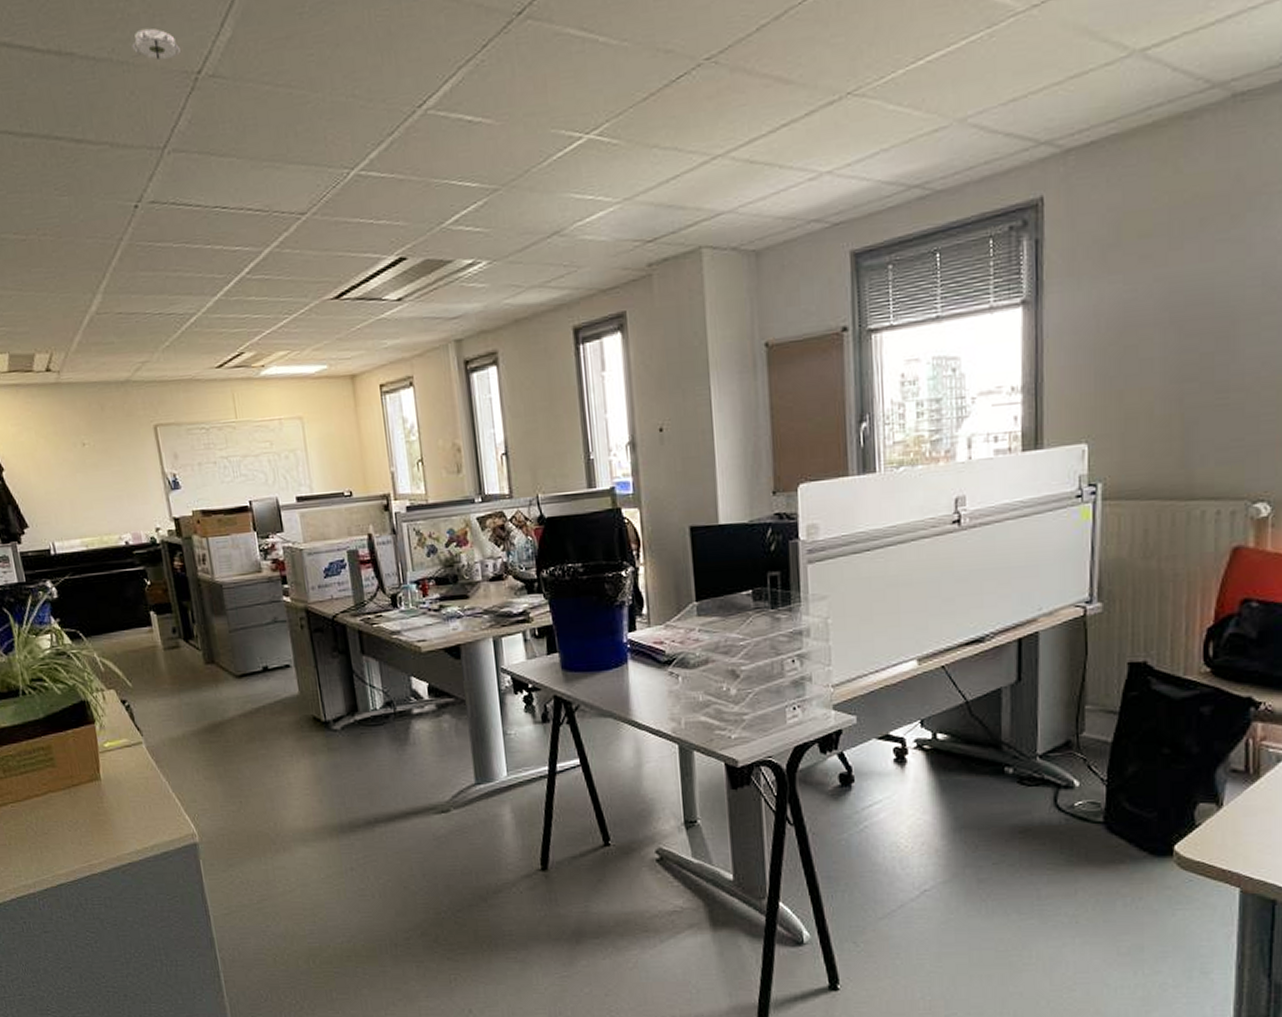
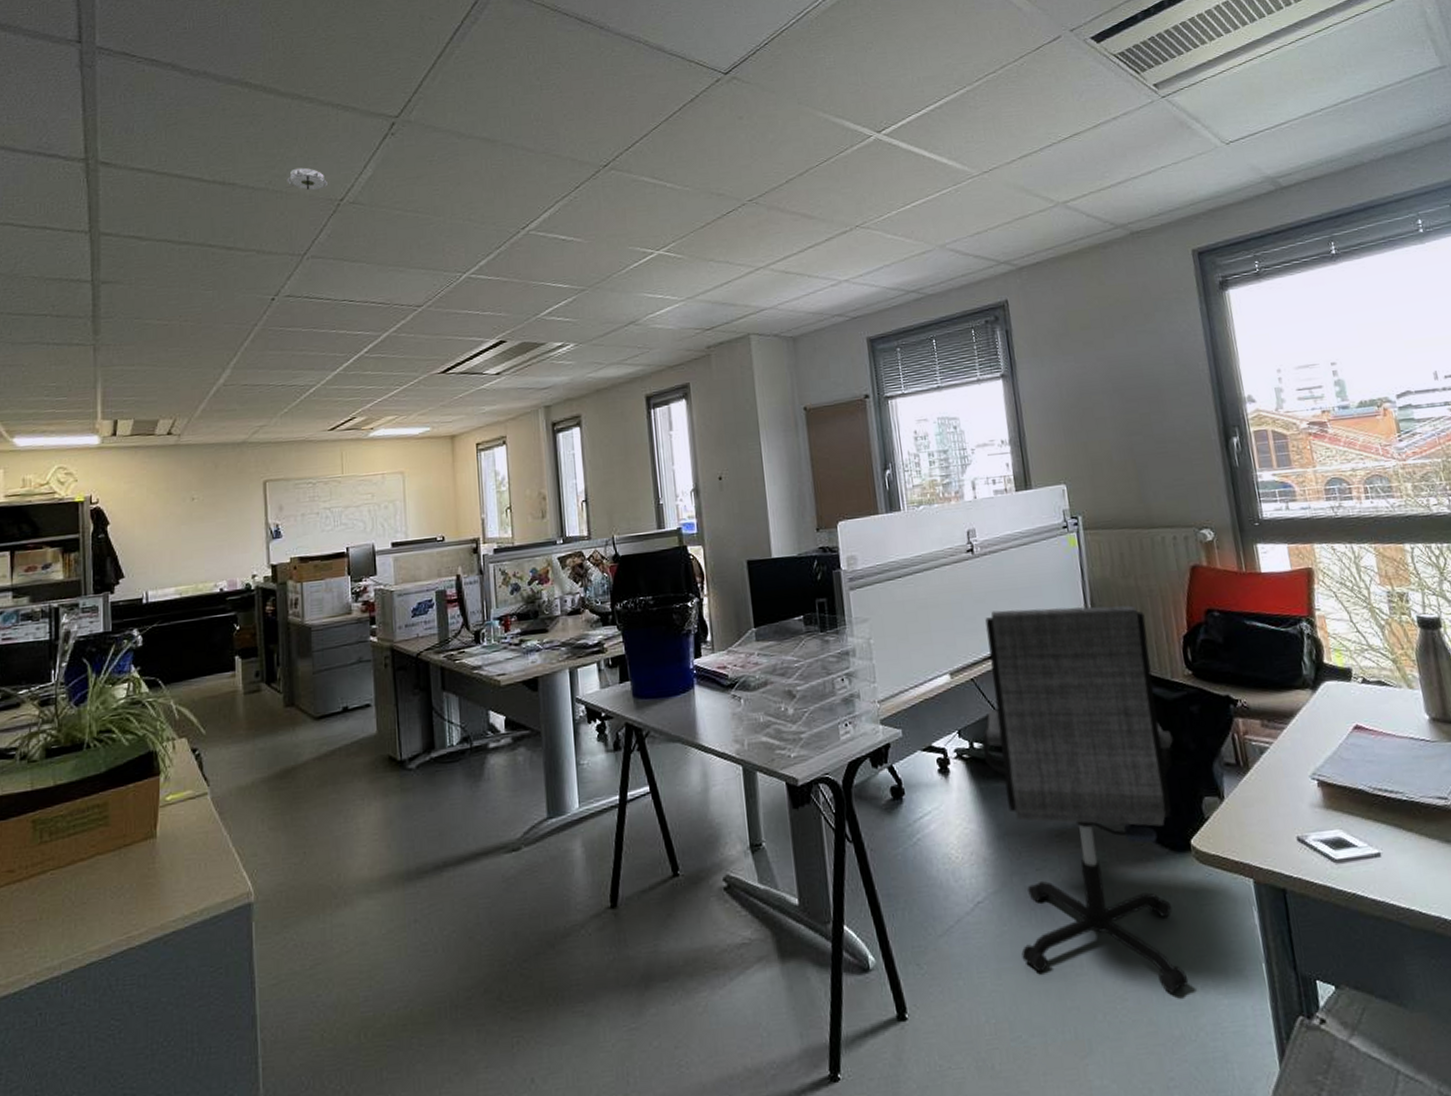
office chair: none [947,590,1174,988] -> present [982,605,1189,993]

